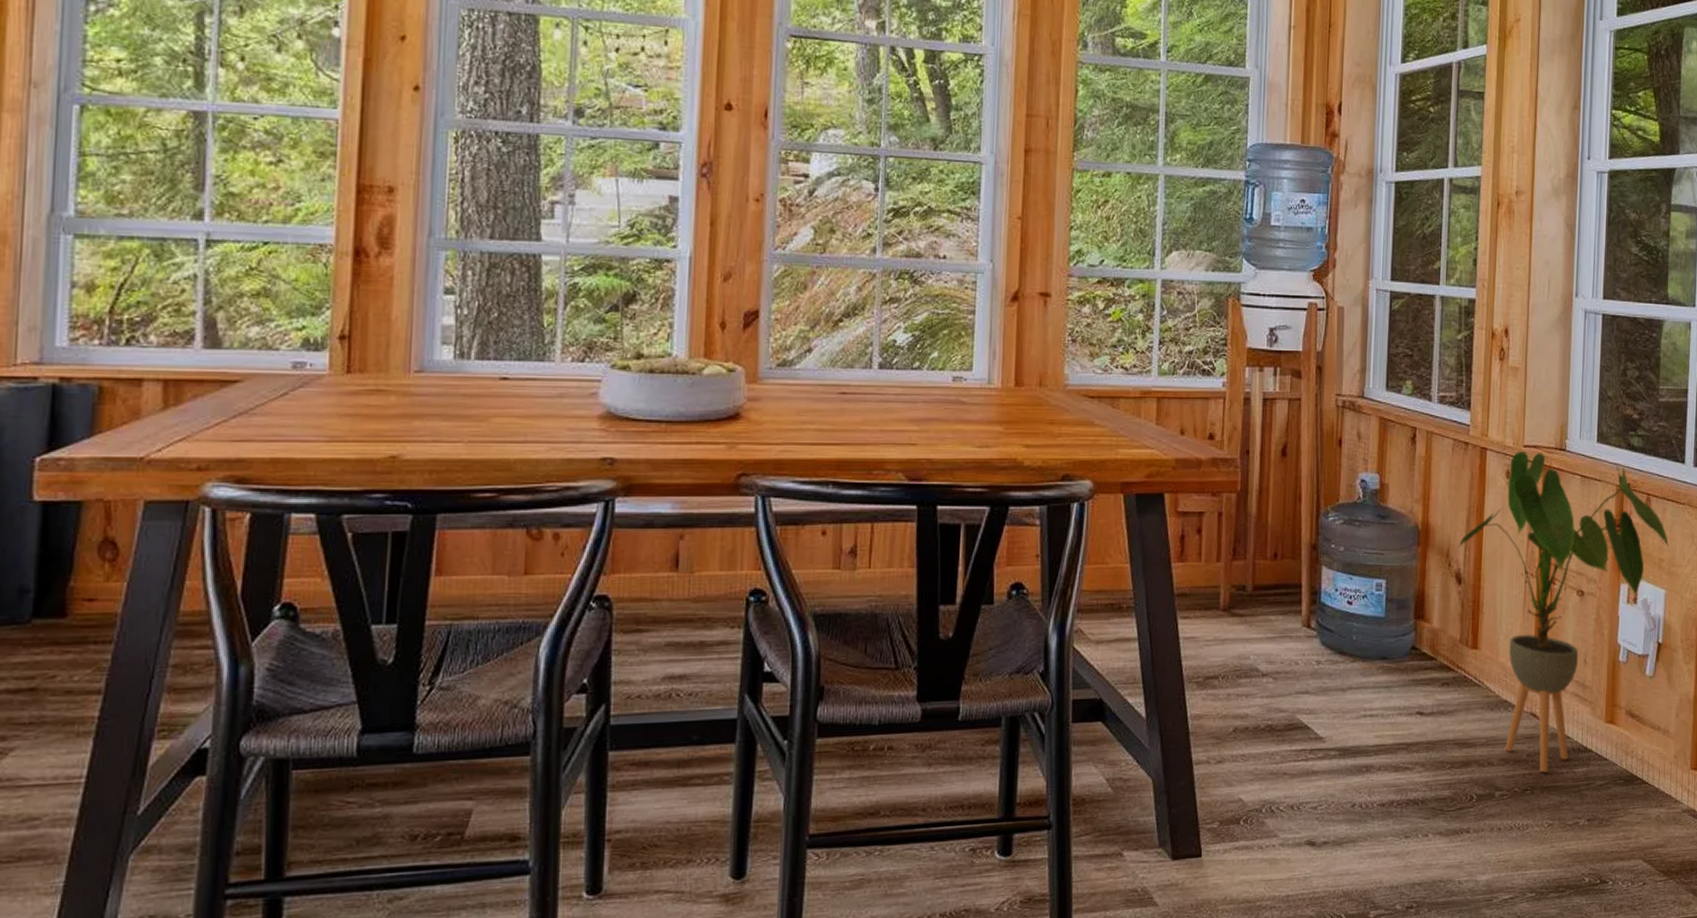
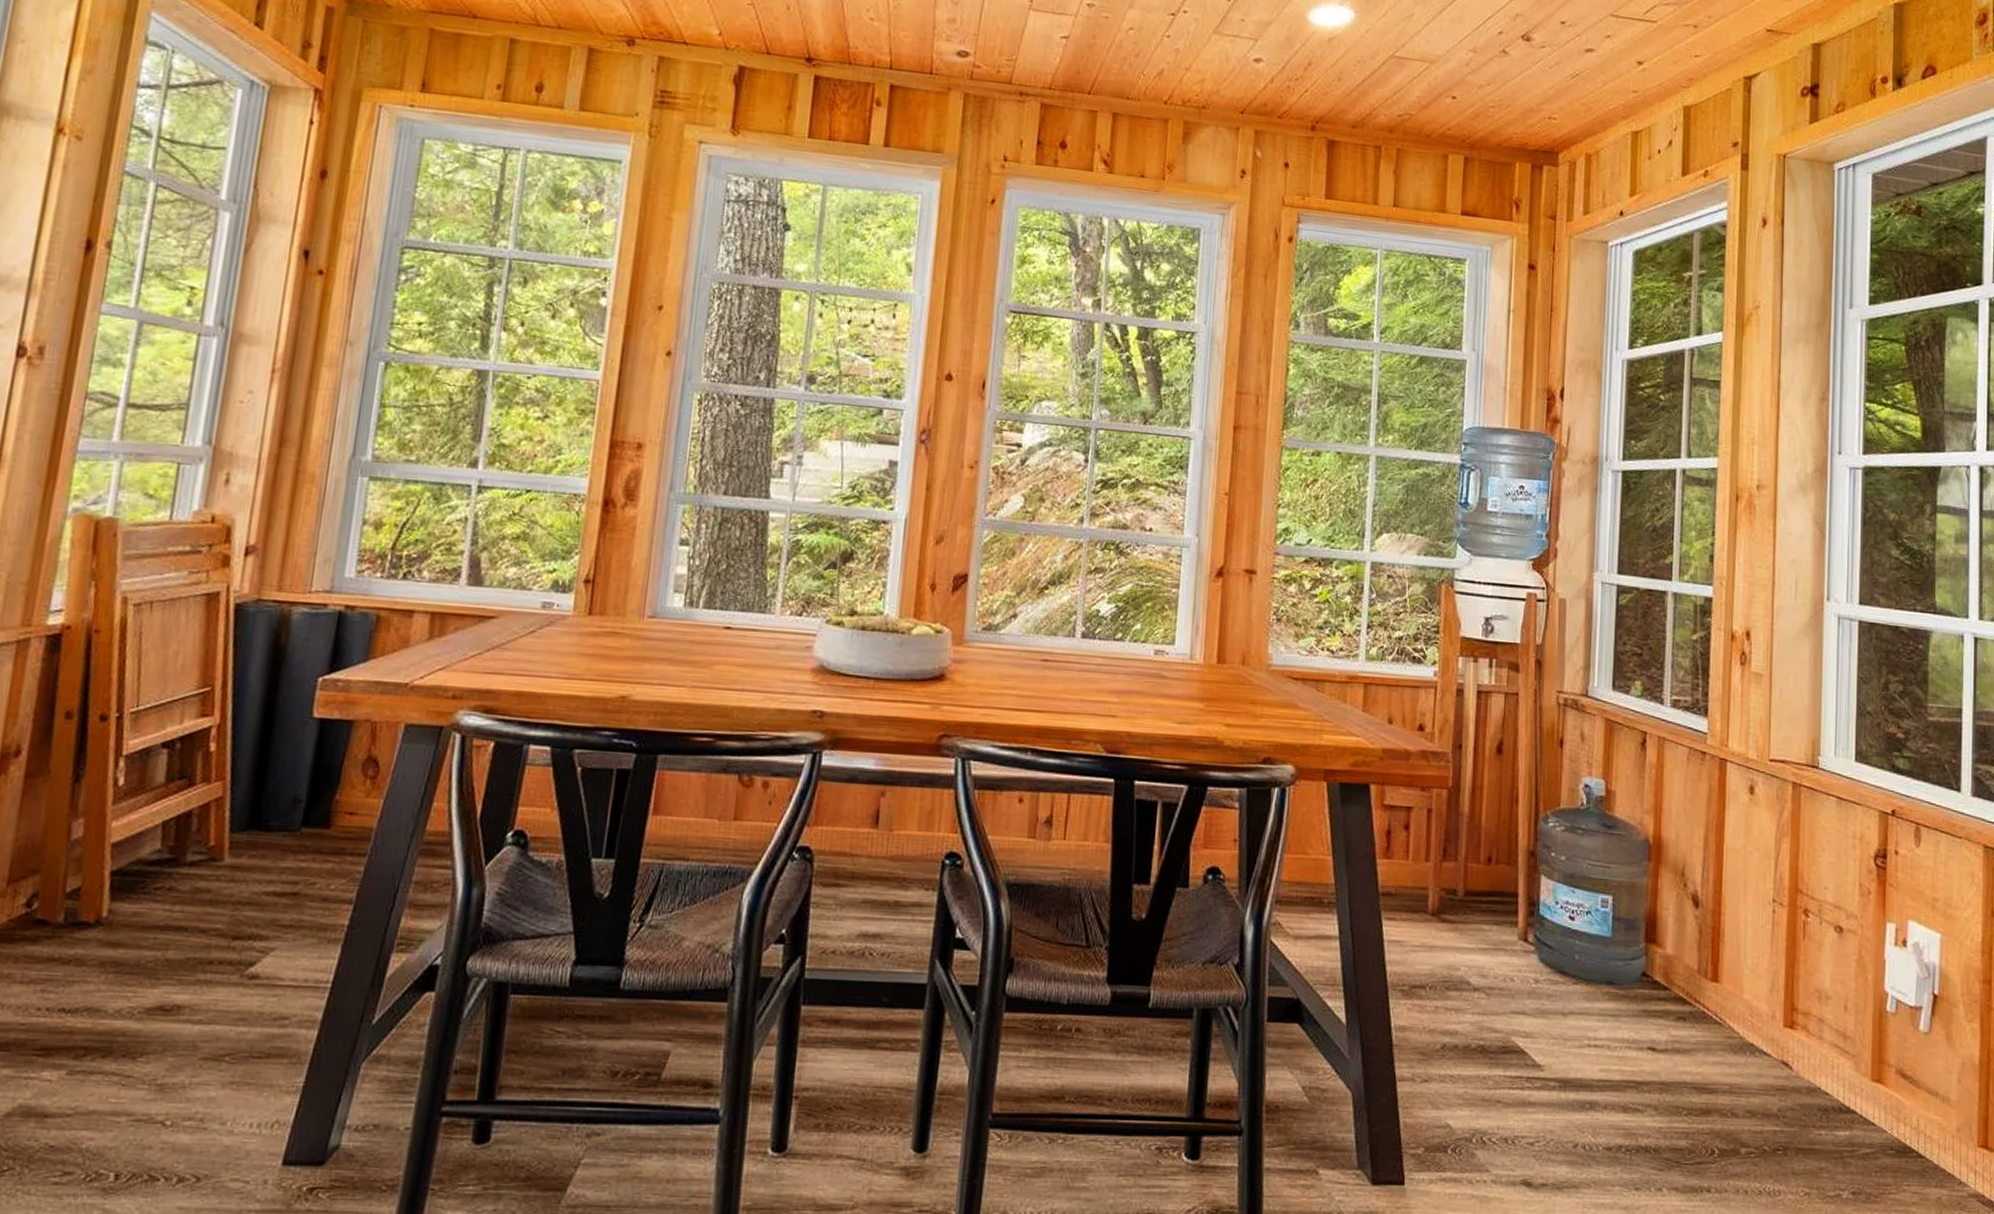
house plant: present [1458,452,1669,773] -> none [1695,766,1944,1132]

